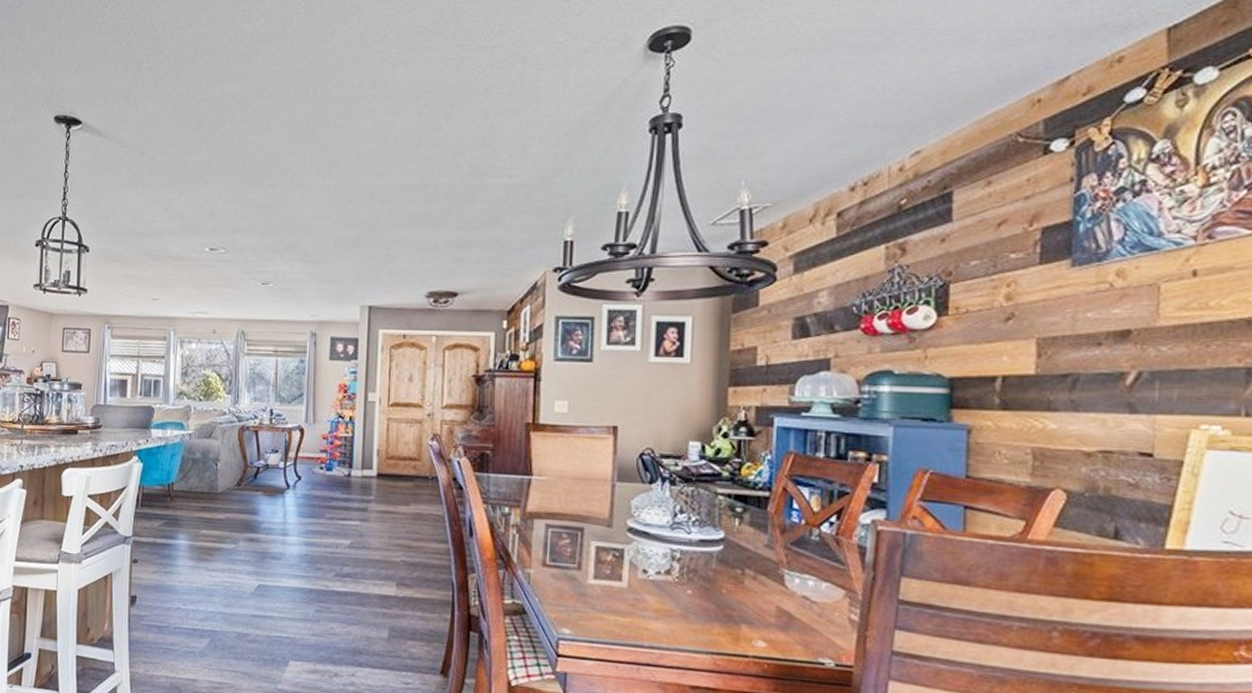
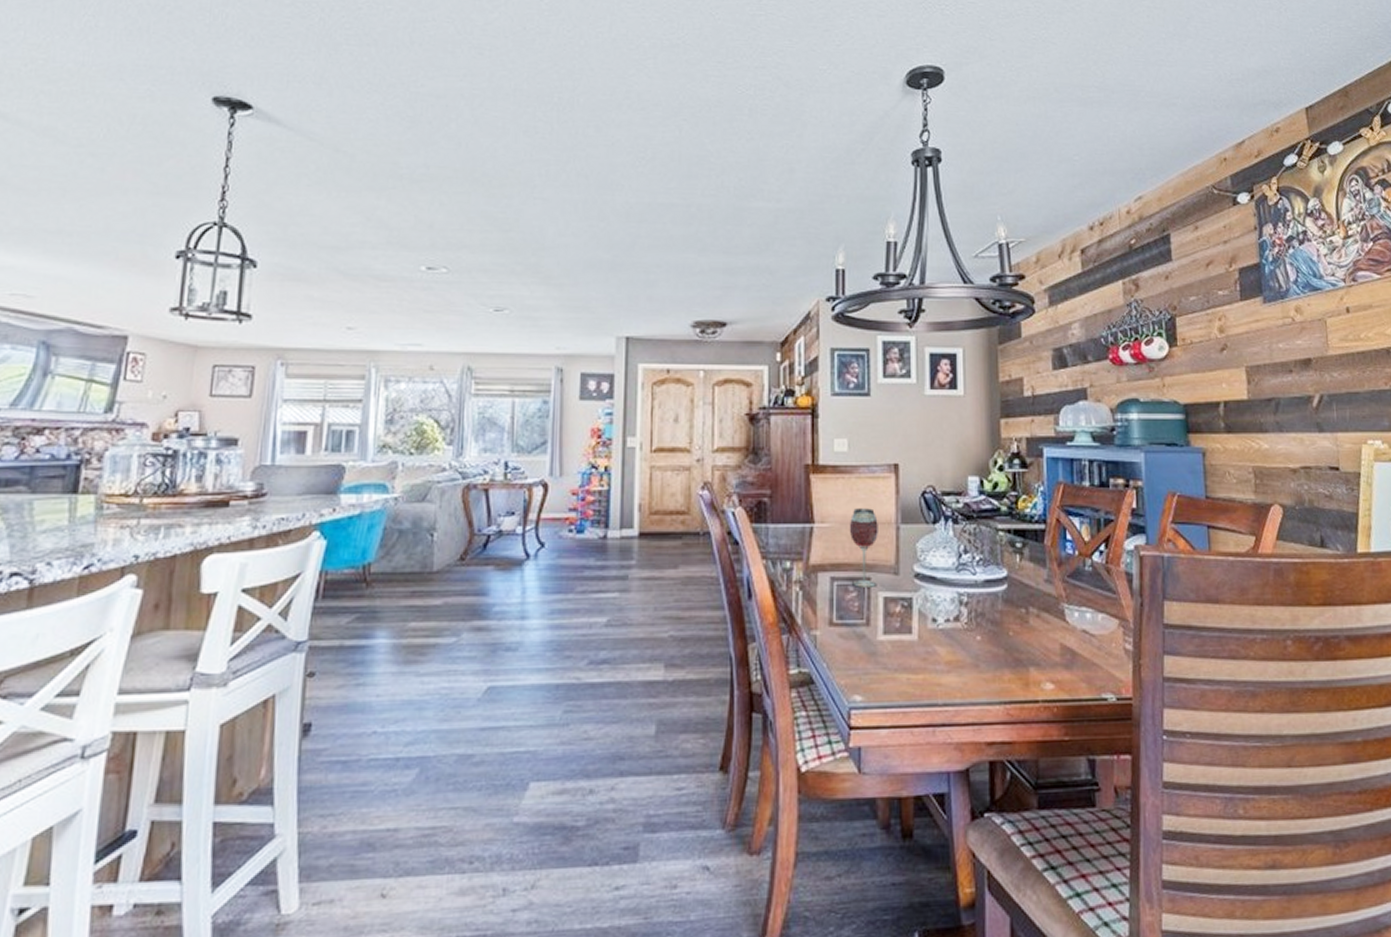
wineglass: none [565,465,594,537] -> present [849,508,878,587]

